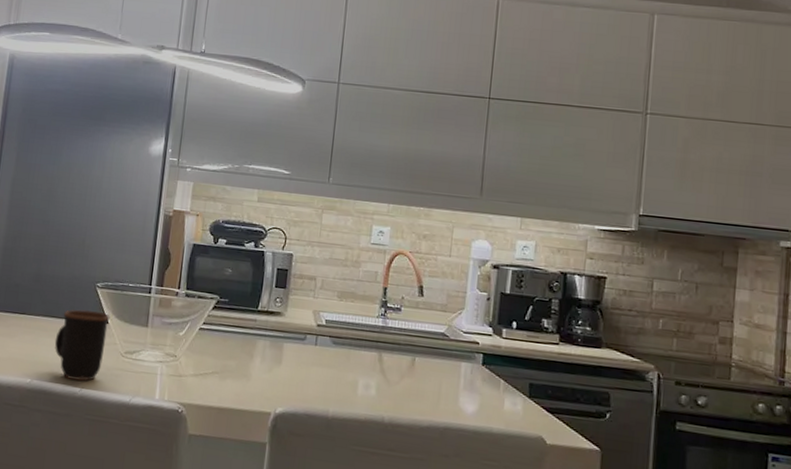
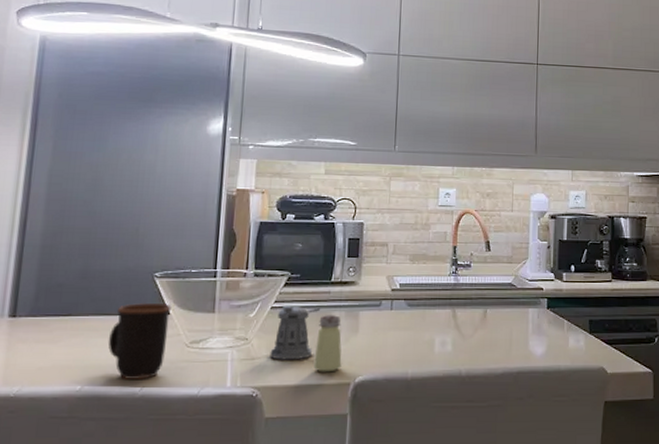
pepper shaker: none [196,328,246,383] -> present [270,305,320,360]
saltshaker: none [236,342,265,400] -> present [313,315,342,372]

